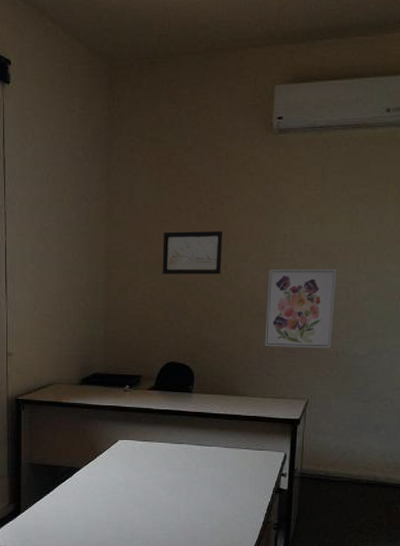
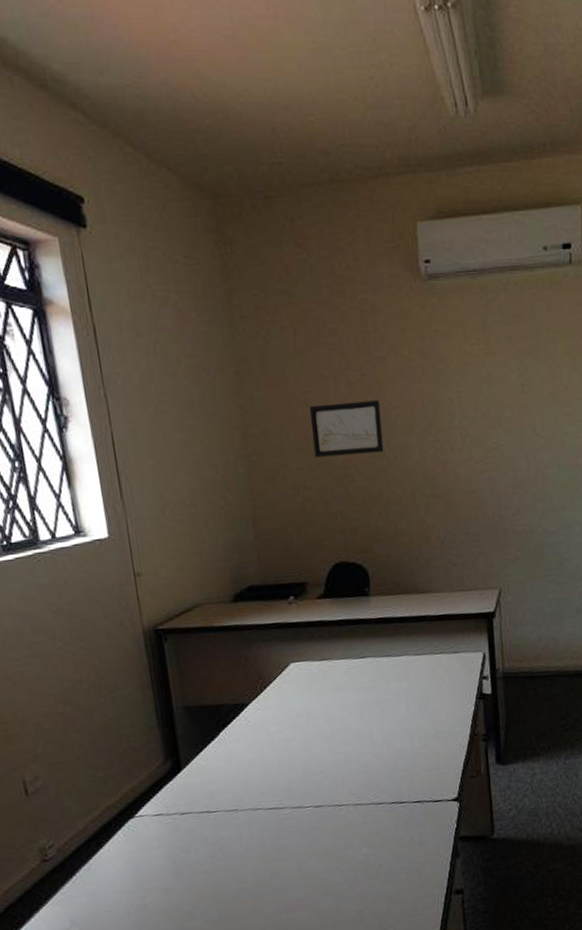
wall art: present [264,269,337,348] -> none [438,435,518,532]

